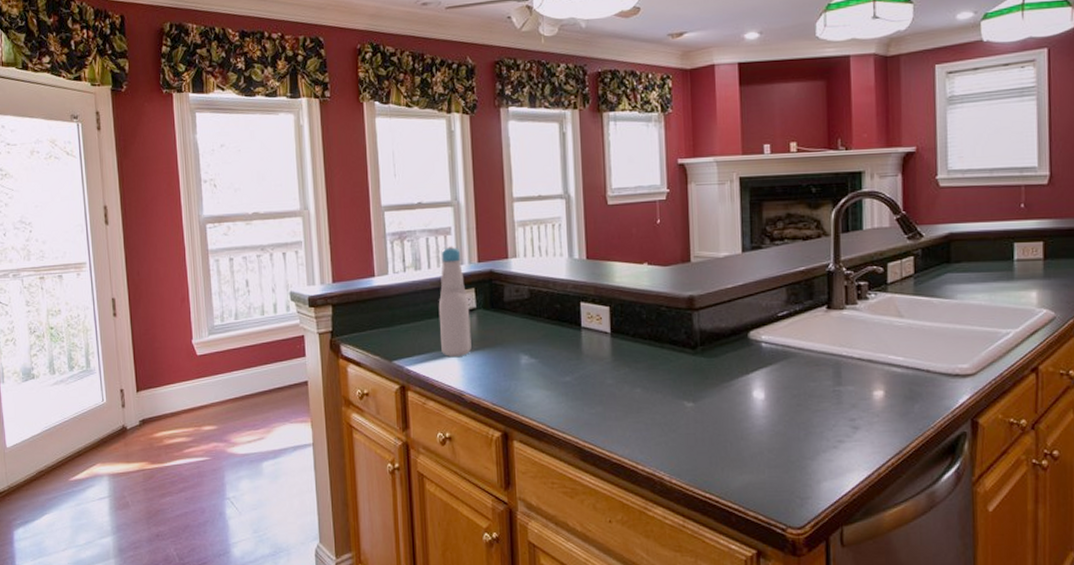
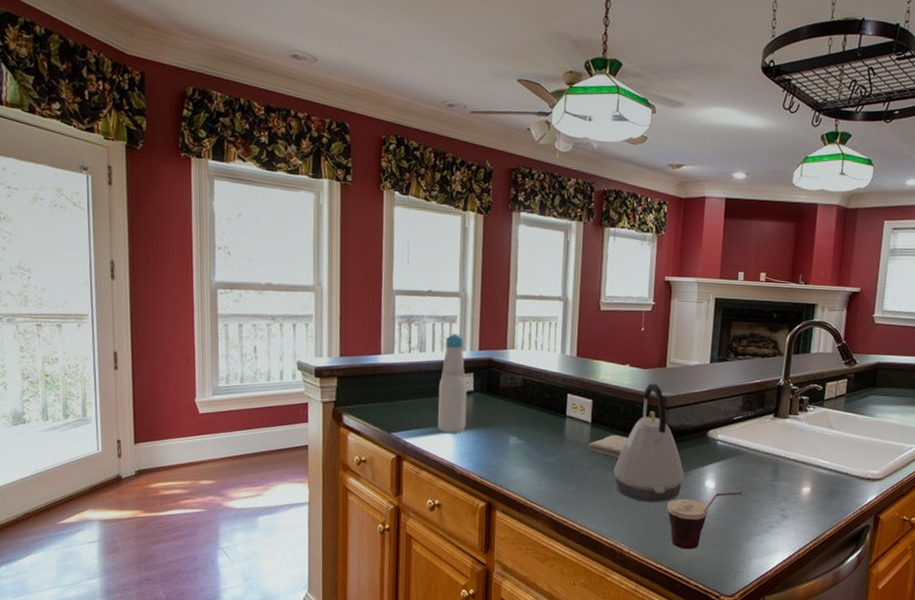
washcloth: none [609,344,656,371] -> present [587,434,628,458]
kettle: none [642,282,728,421] -> present [613,384,685,503]
cup: none [710,401,800,474] -> present [667,491,743,550]

